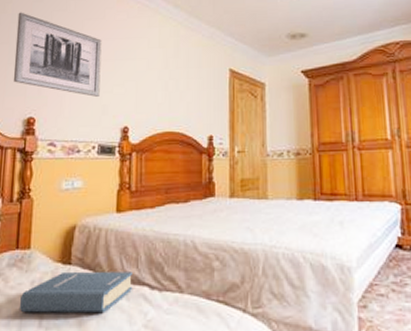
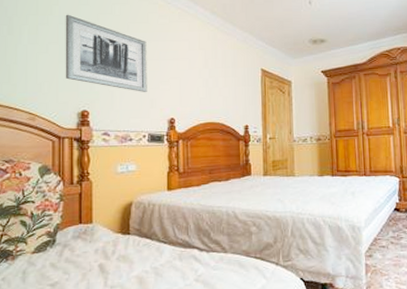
hardback book: present [19,272,132,313] -> none [85,238,184,276]

